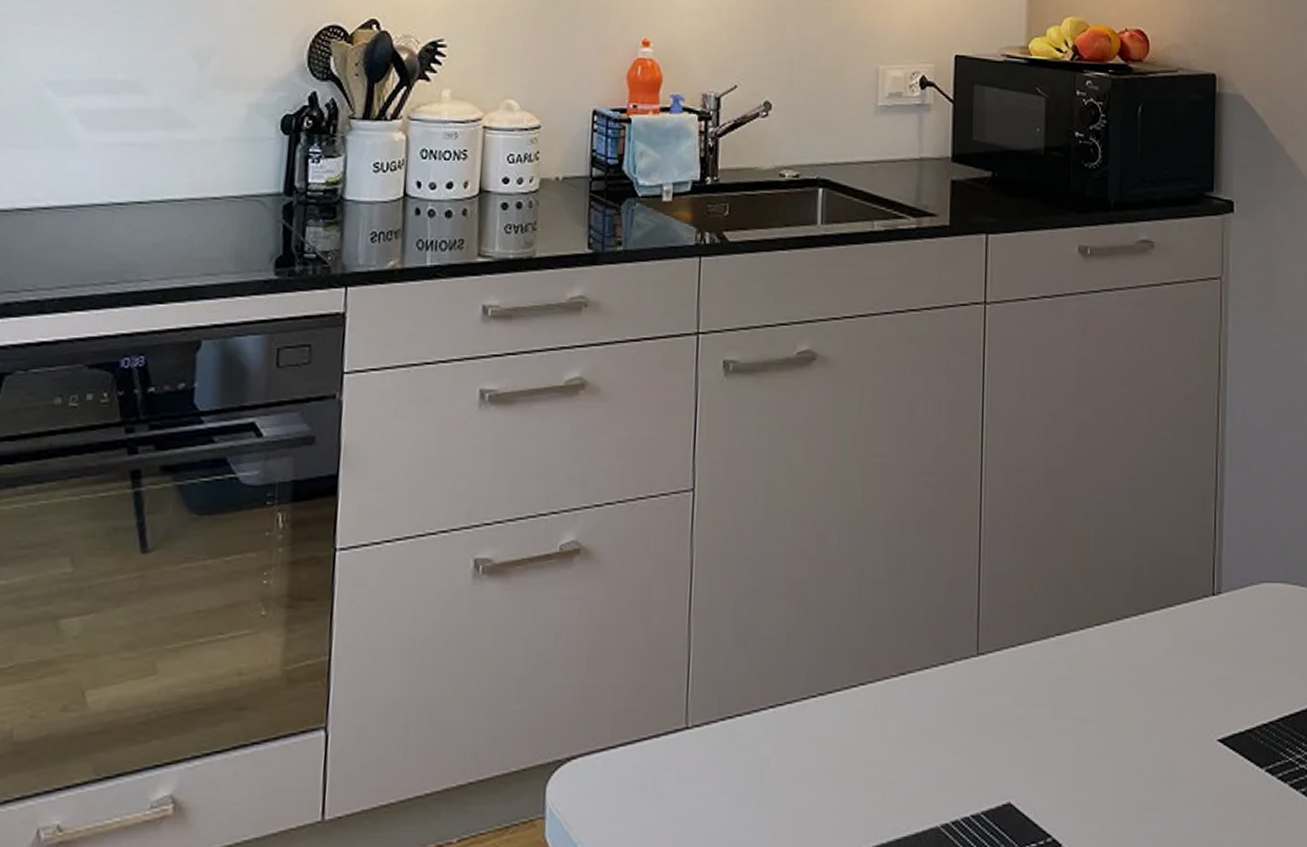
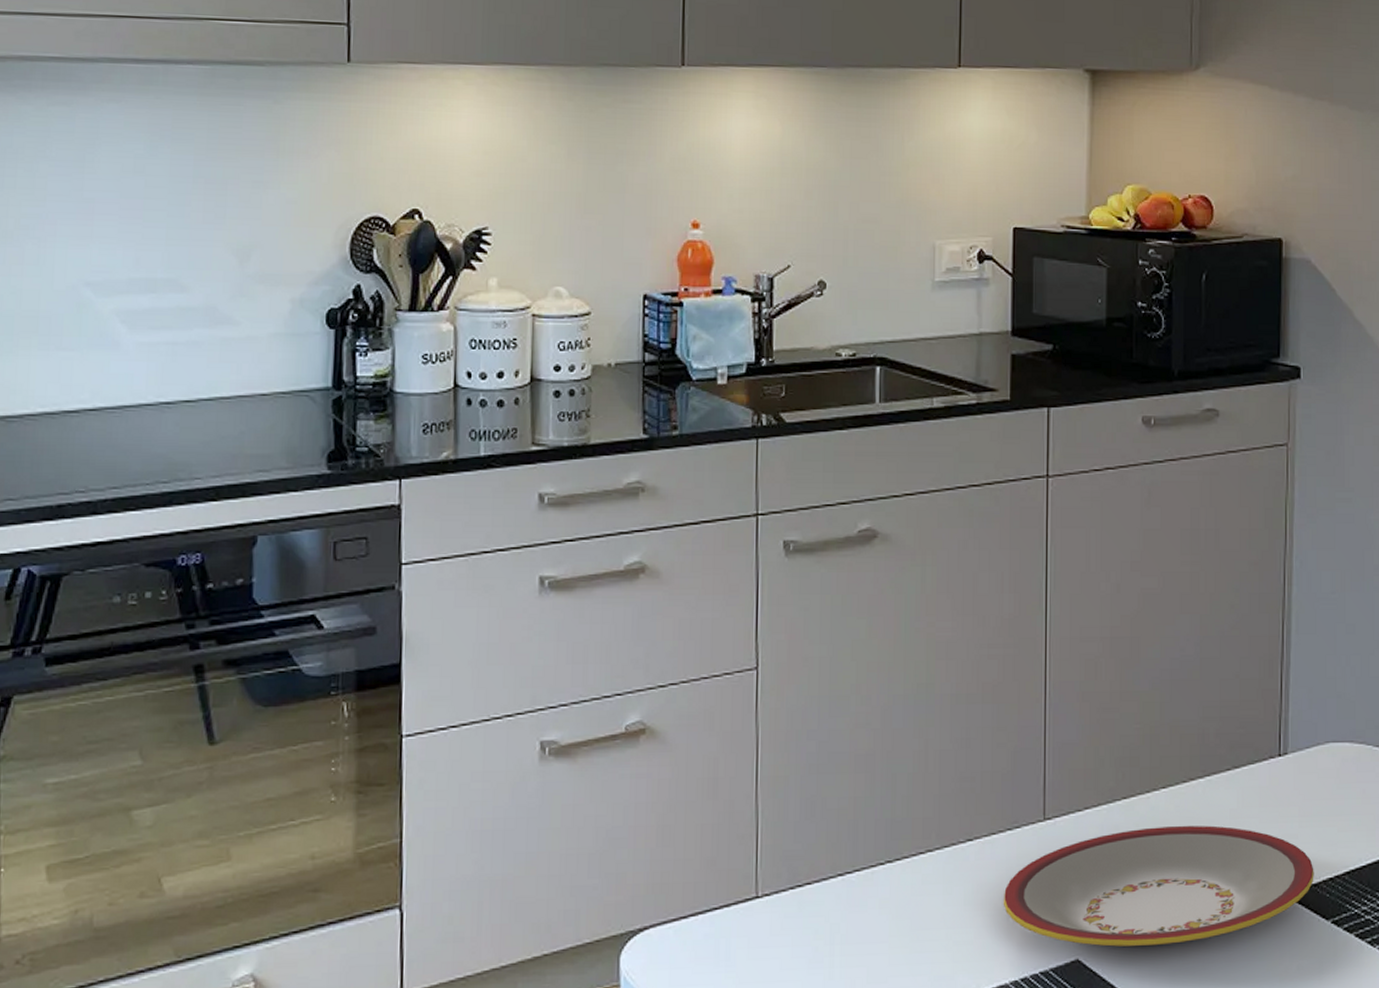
plate: none [935,666,1248,790] -> present [1003,825,1314,947]

